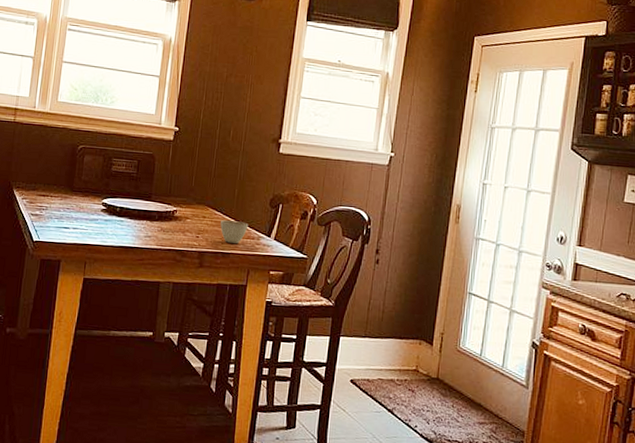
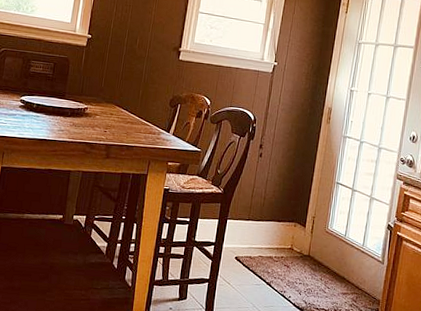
cup: present [220,220,249,243] -> none [126,117,151,138]

